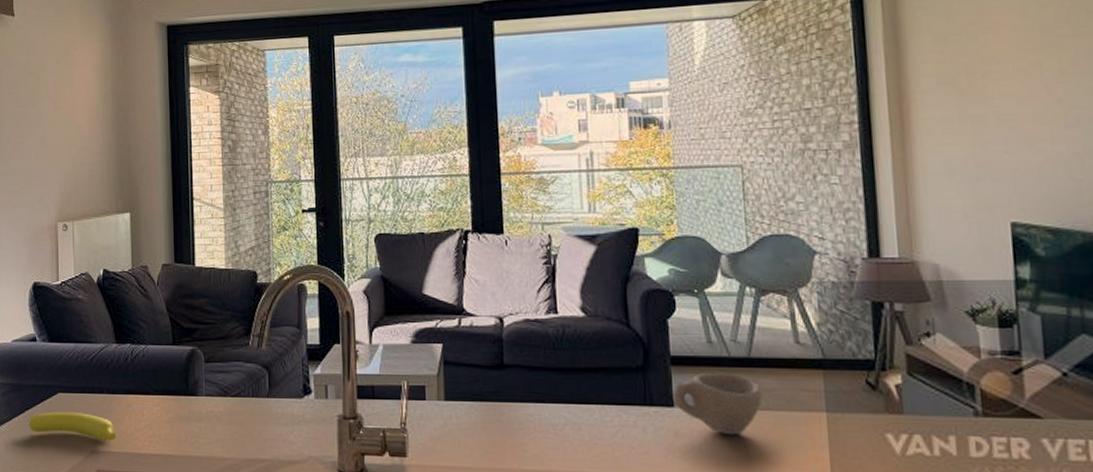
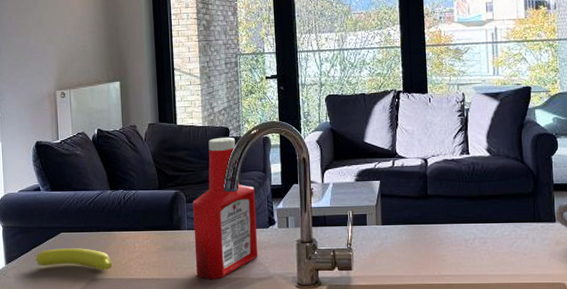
ketchup bottle: none [212,282,290,461] -> present [192,137,259,280]

